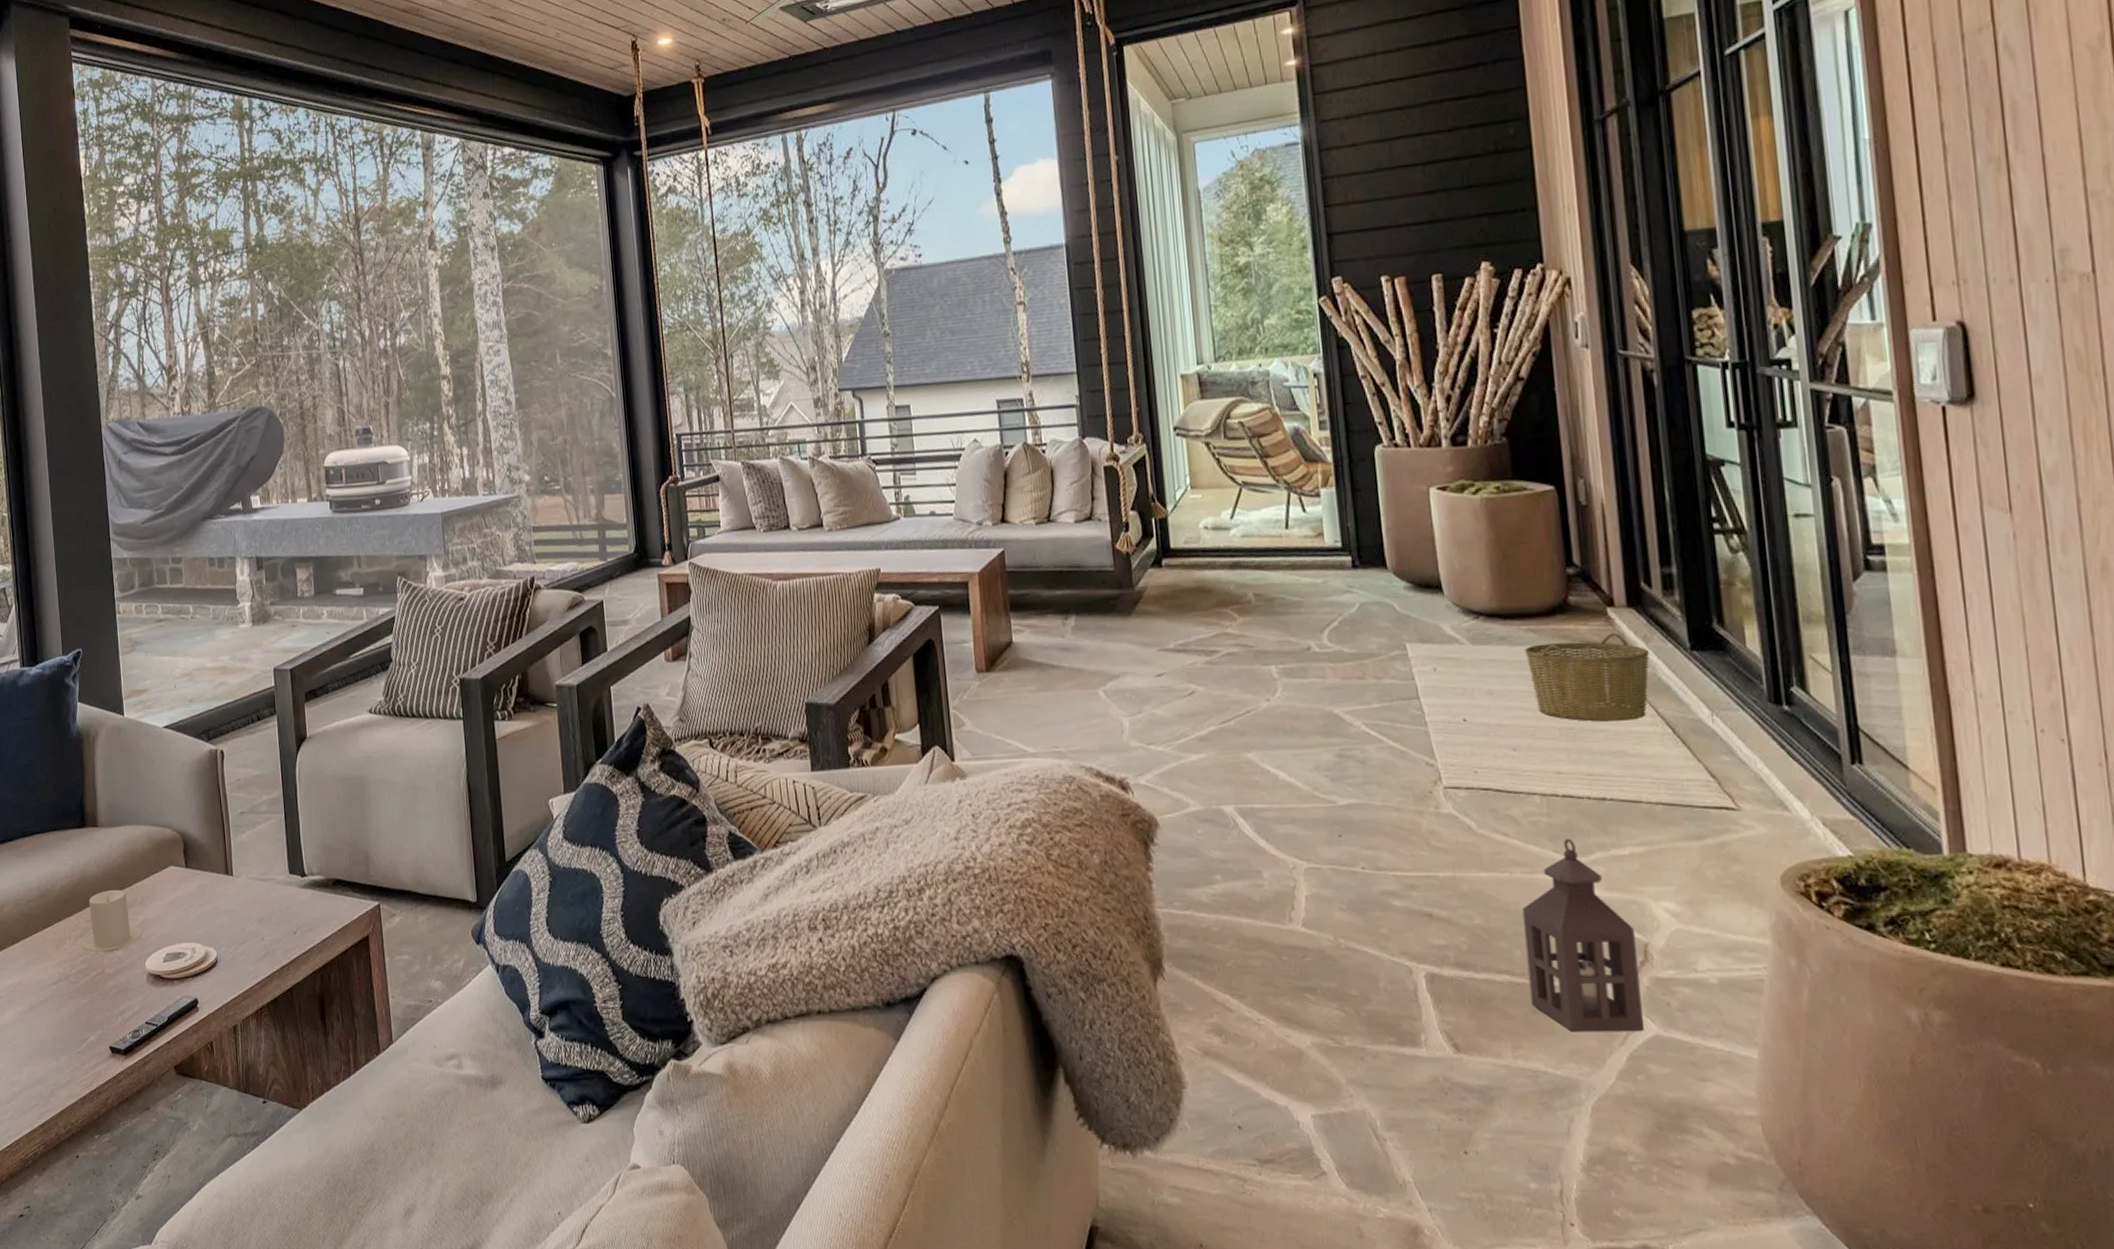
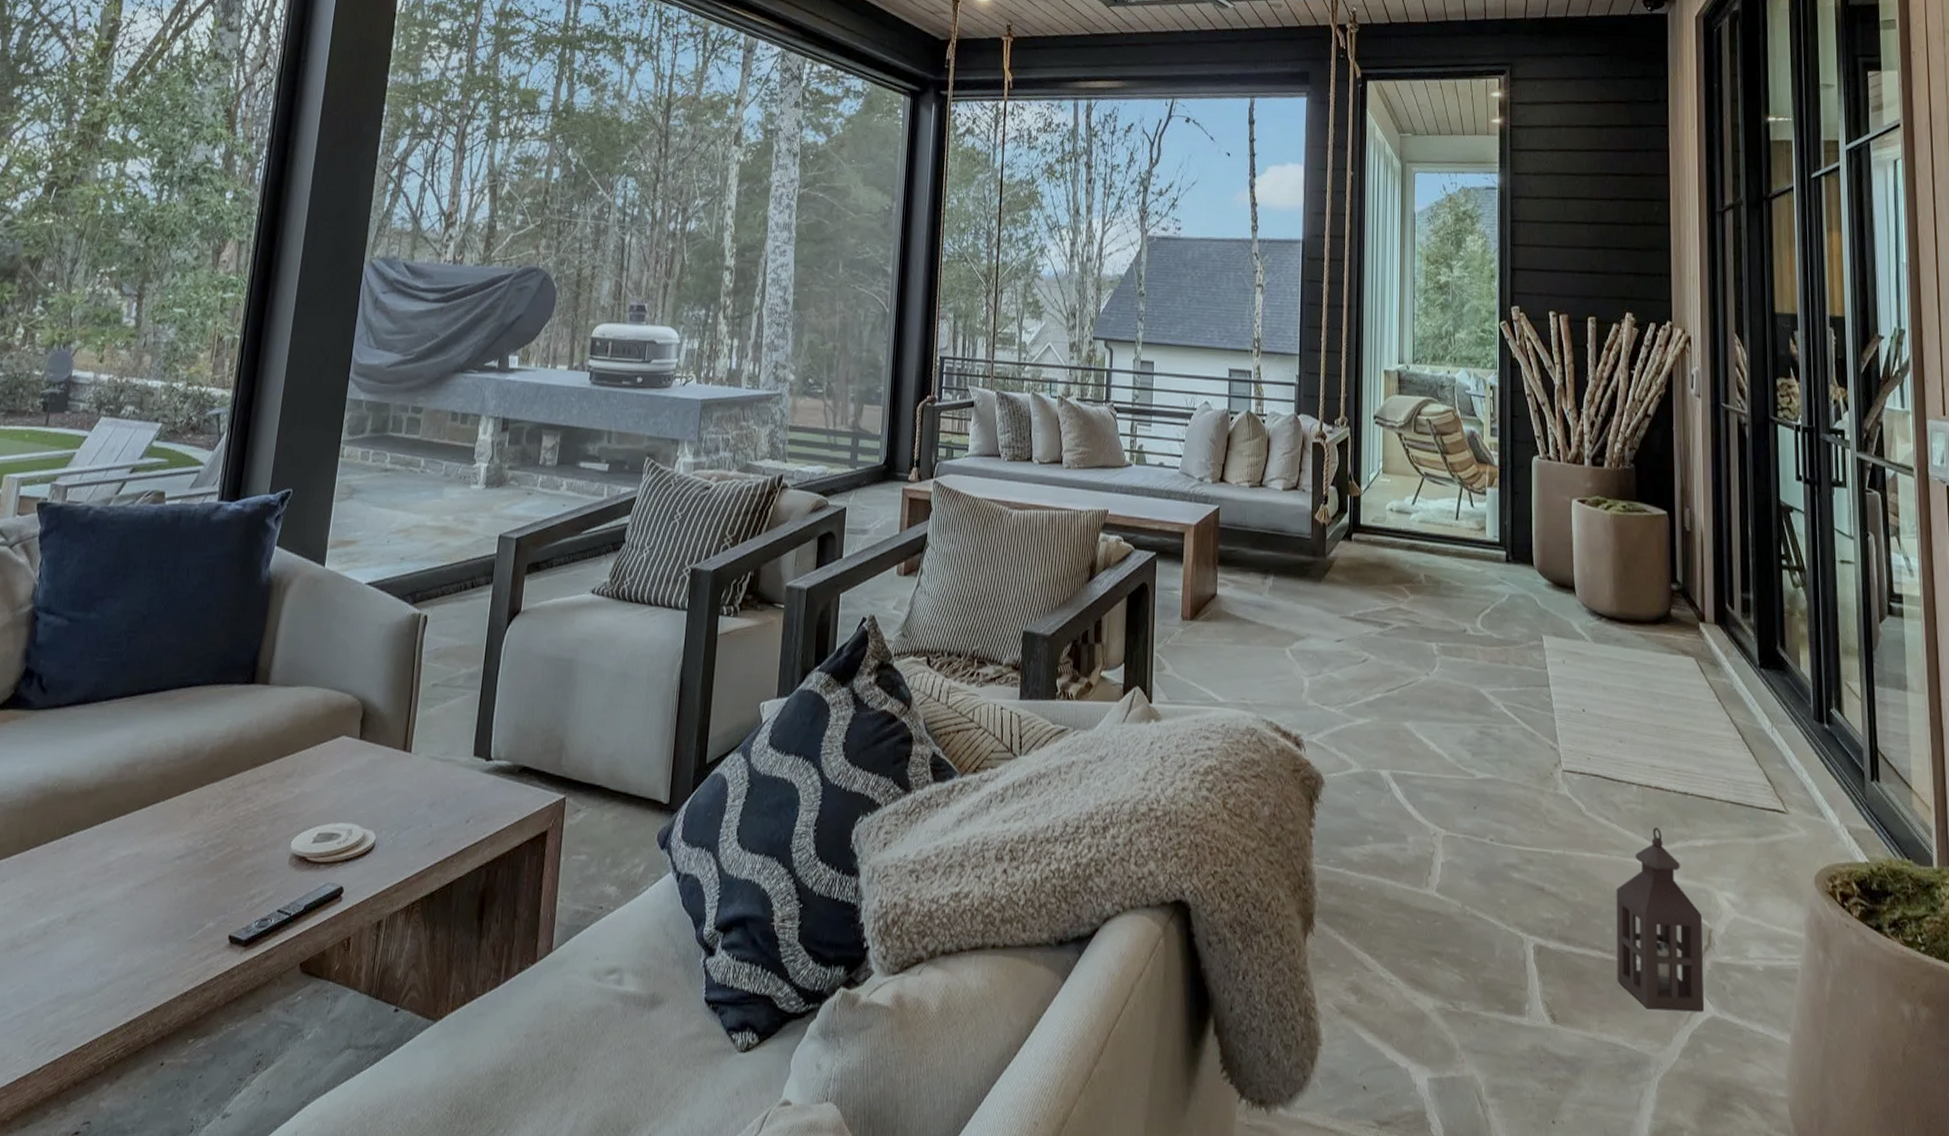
candle: present [81,890,143,953] -> none [220,756,296,827]
basket: present [1524,633,1650,722] -> none [1635,645,1728,725]

